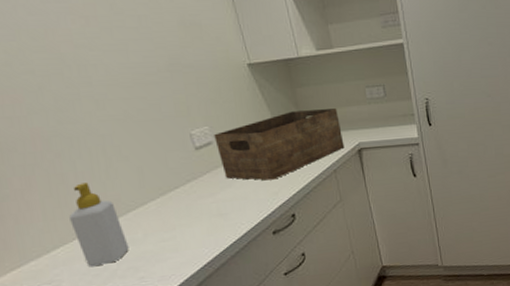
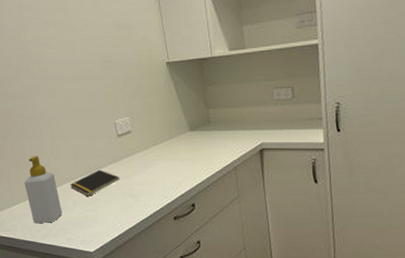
notepad: none [136,189,203,223] -> present [69,169,120,196]
storage basket: present [214,108,345,181] -> none [133,108,247,170]

